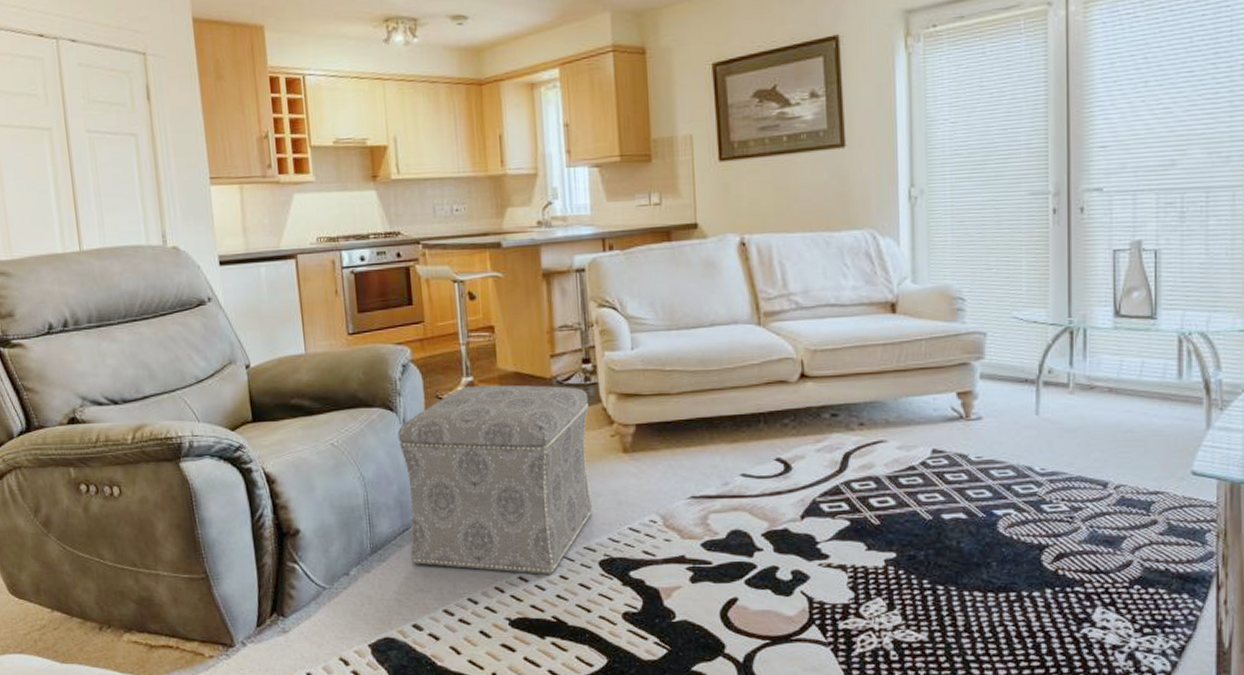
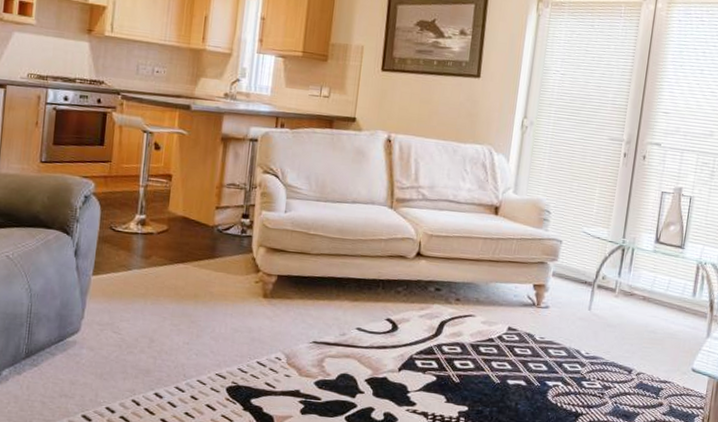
ottoman: present [397,385,593,574] -> none [61,222,242,394]

